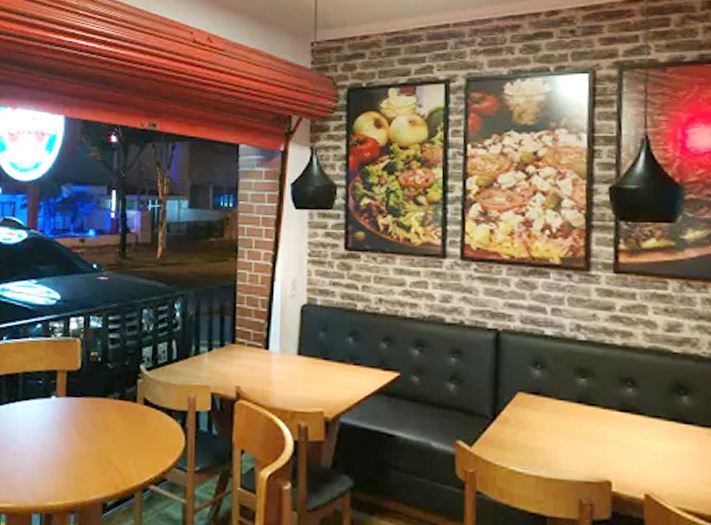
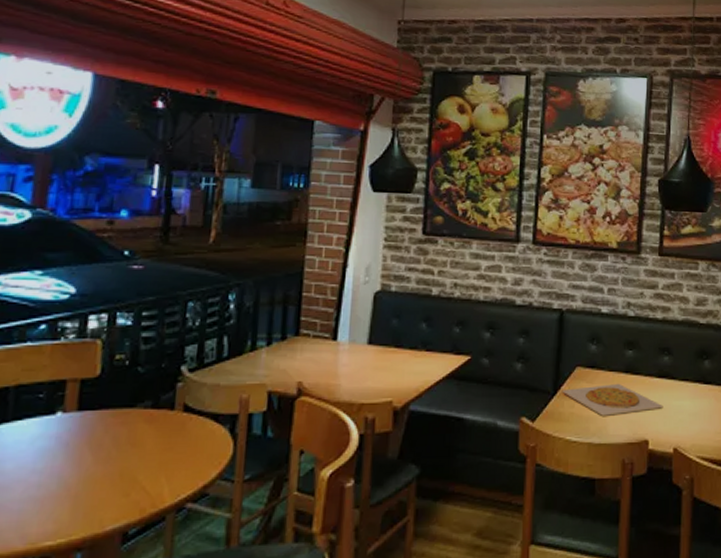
pizza: none [502,413,629,450] -> present [562,383,663,417]

